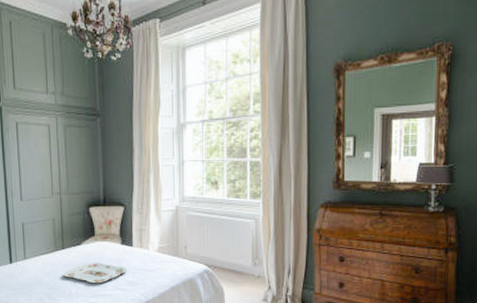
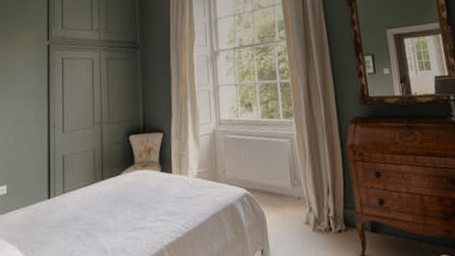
serving tray: present [63,262,126,284] -> none [102,192,166,216]

